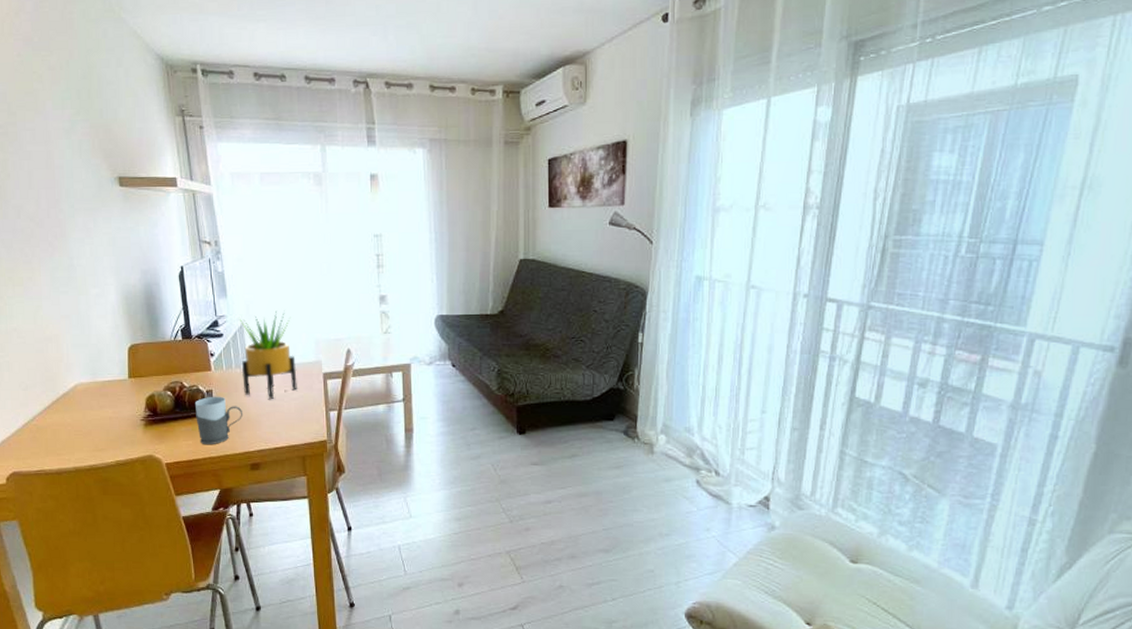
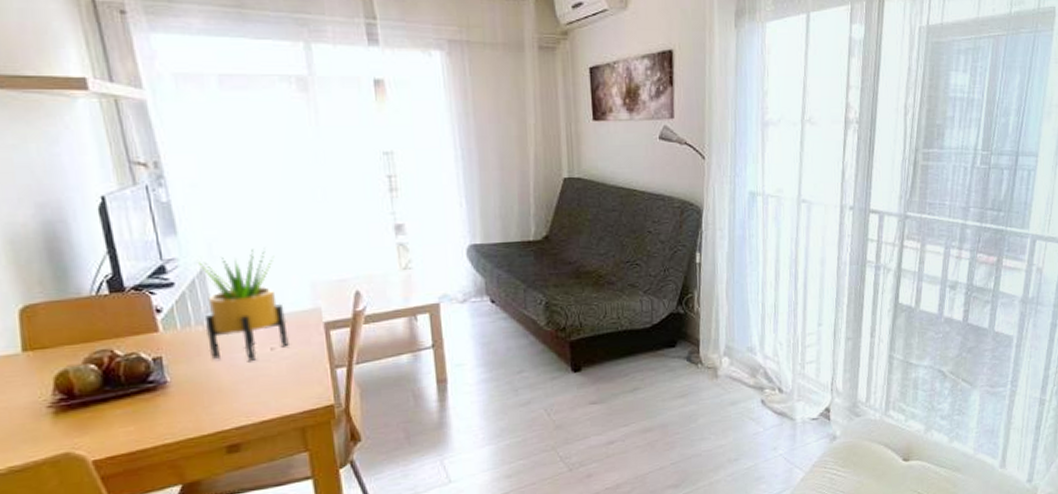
mug: present [194,396,243,445] -> none [134,363,212,430]

